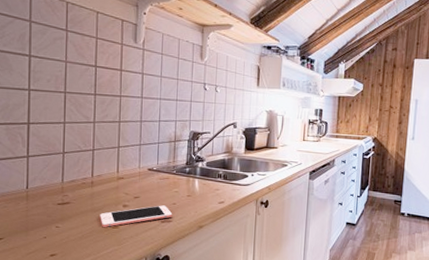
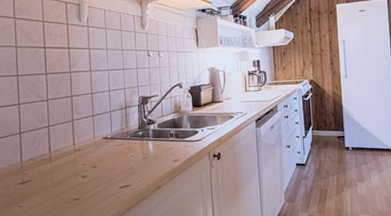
cell phone: present [100,205,173,228] -> none [60,171,131,201]

